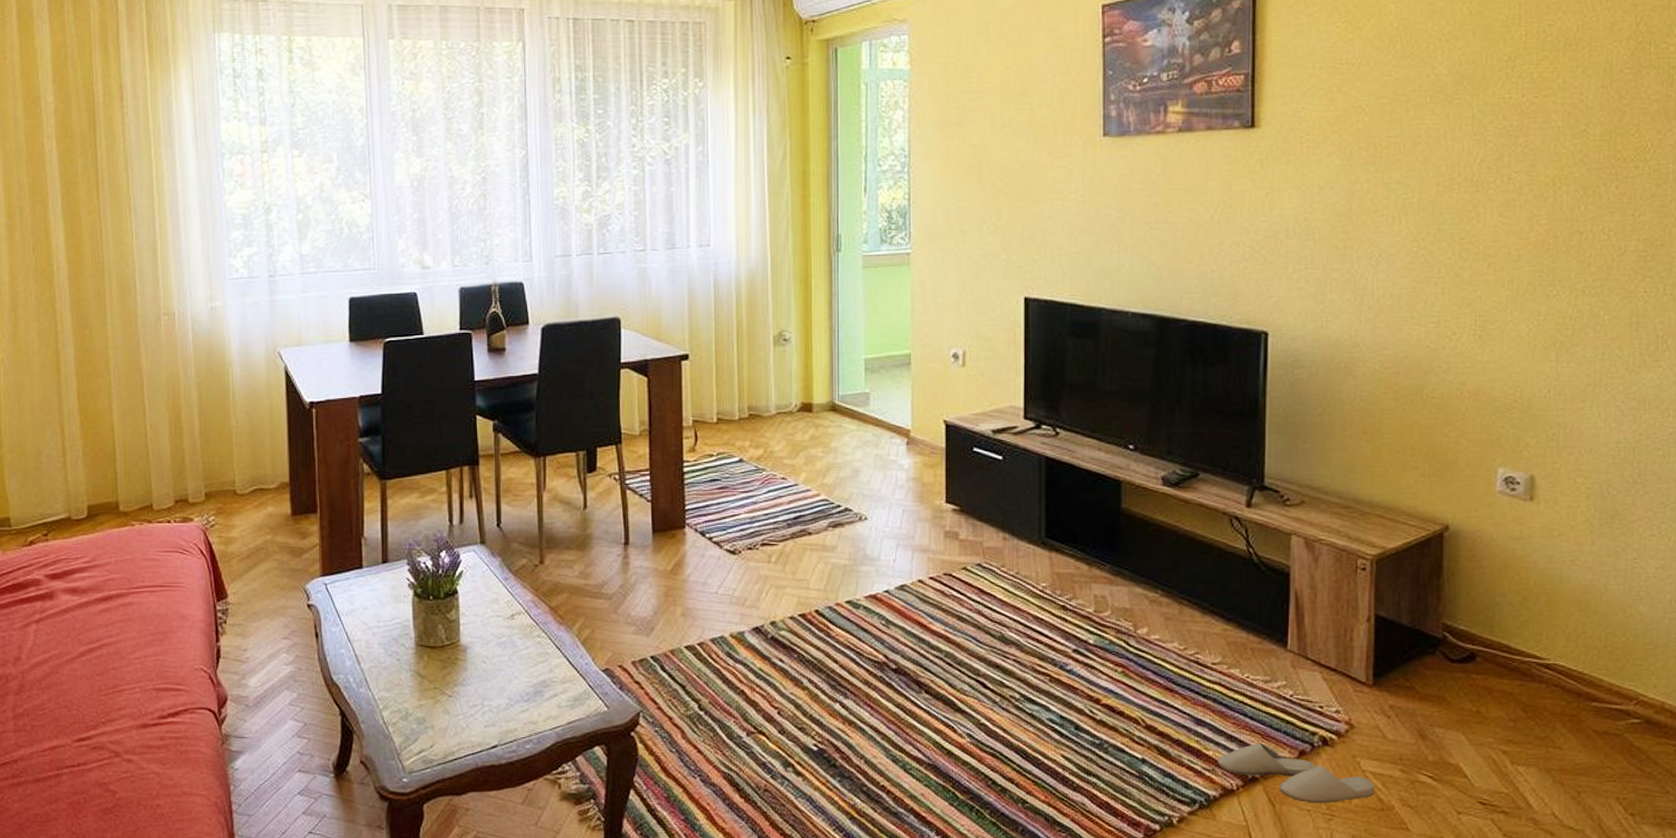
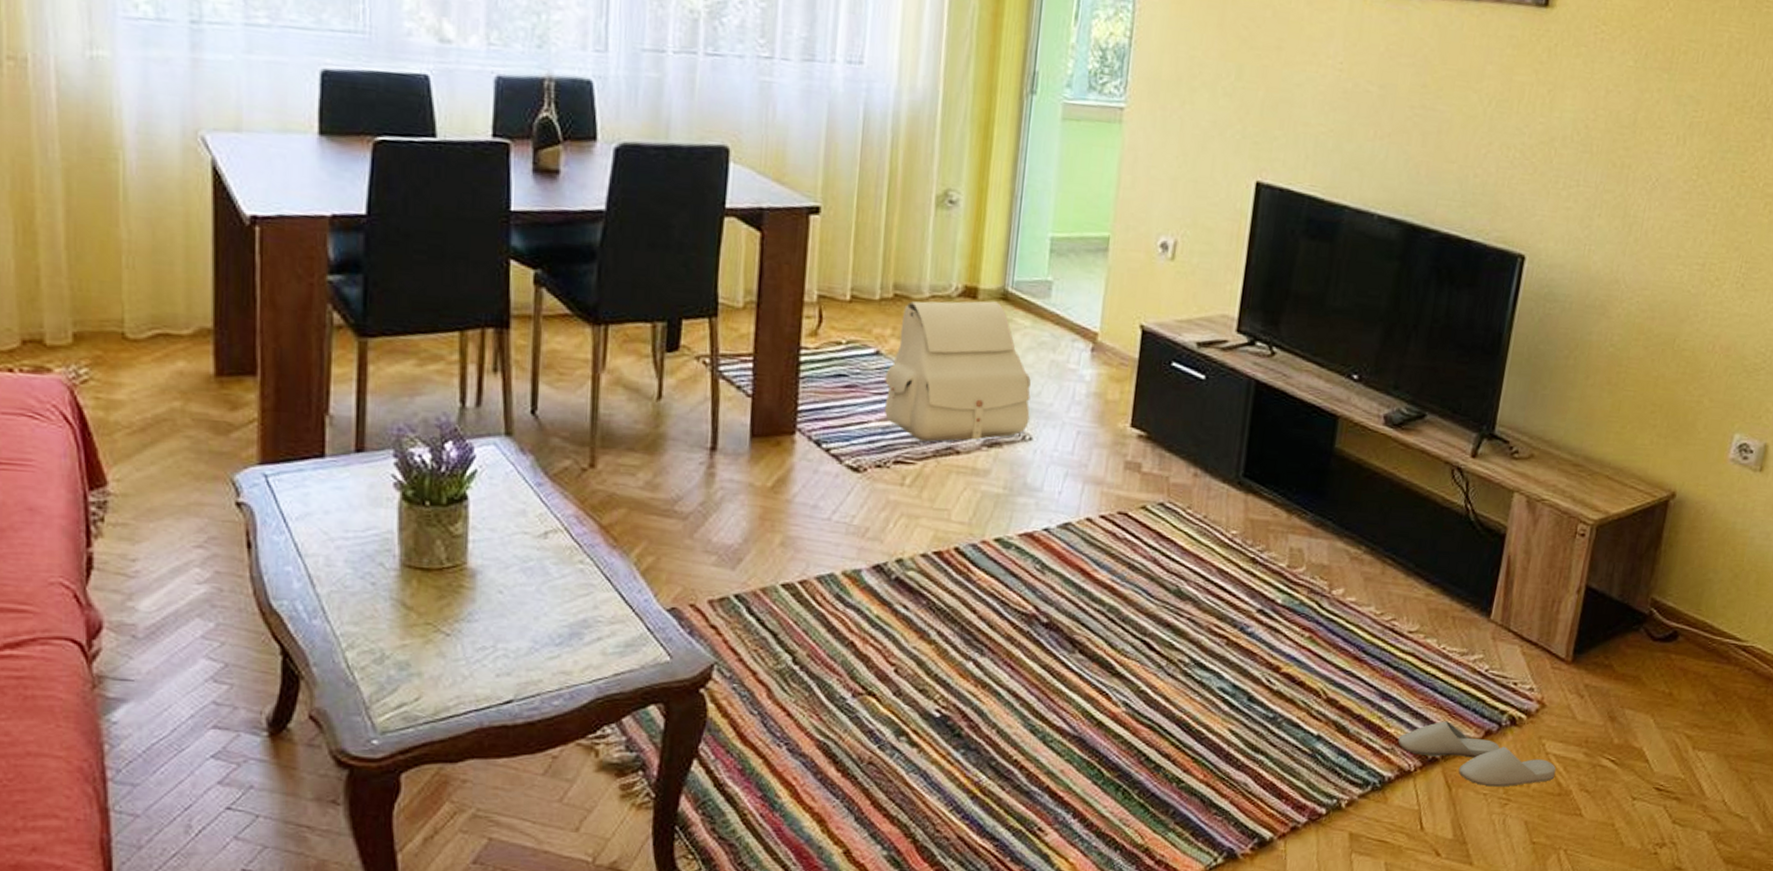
satchel: none [748,412,863,526] -> present [884,301,1031,442]

